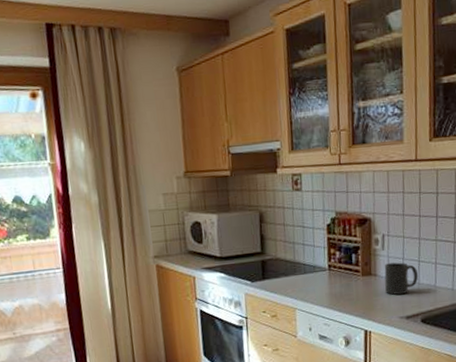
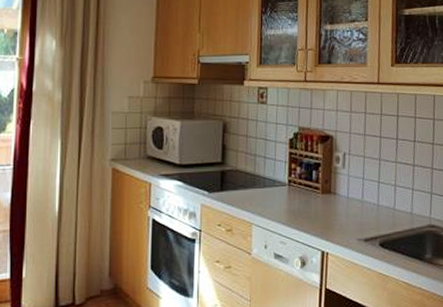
mug: present [384,262,419,295] -> none [343,182,378,215]

